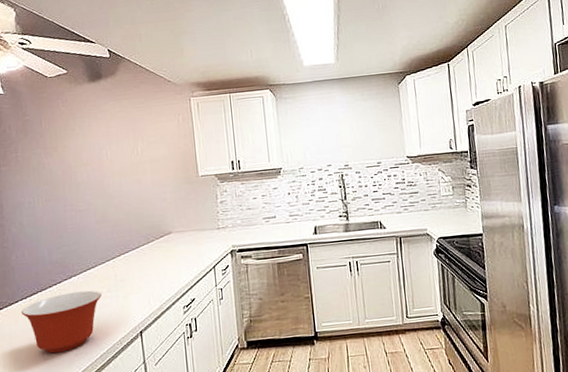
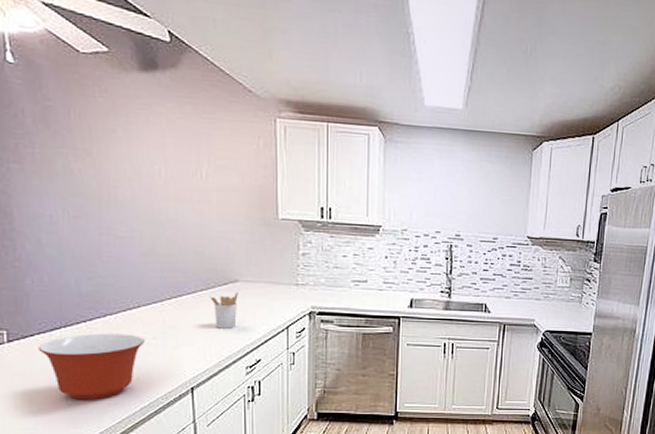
utensil holder: none [150,242,173,276] -> present [210,292,238,329]

